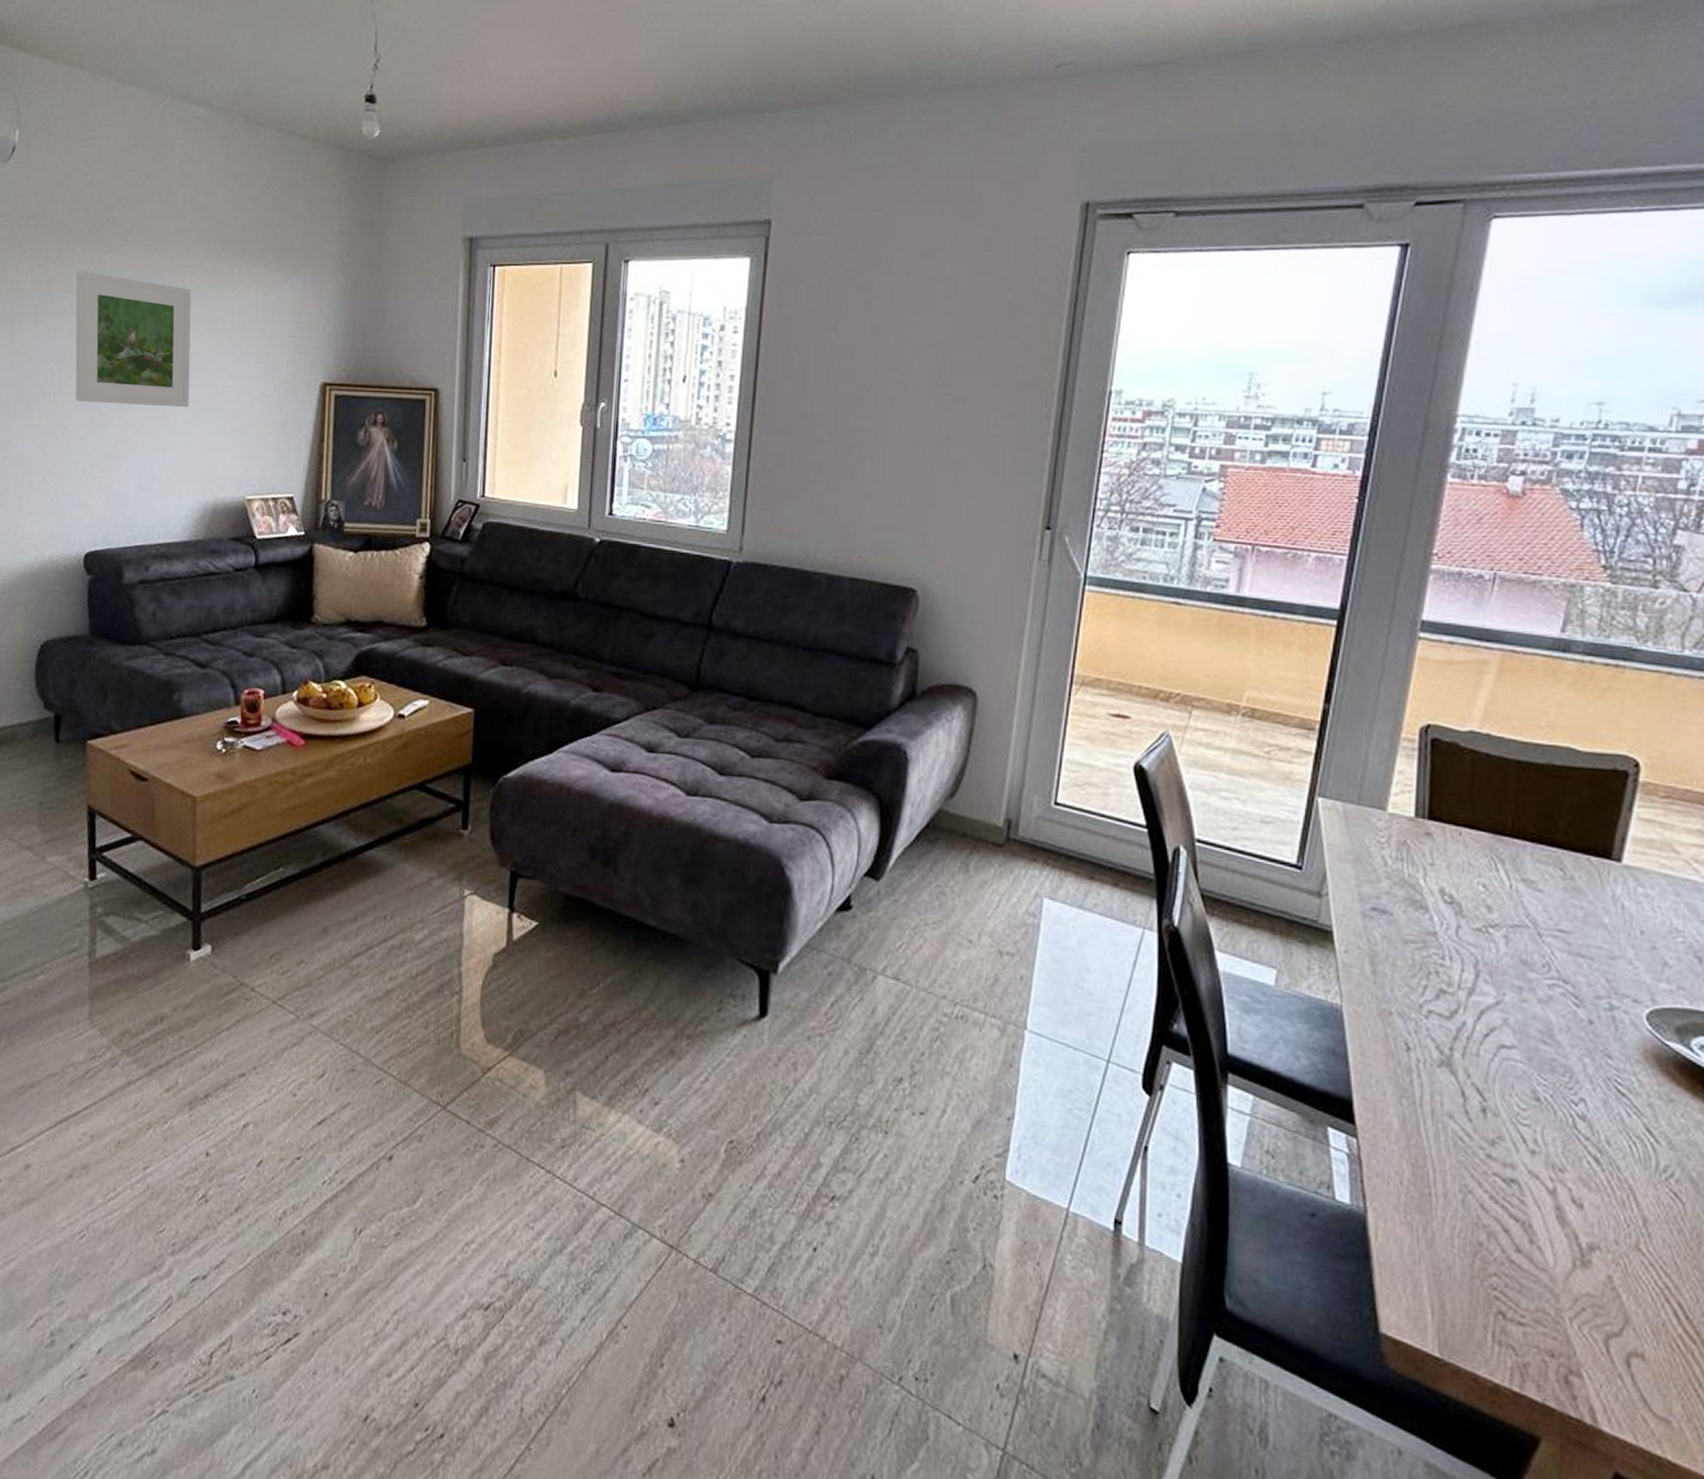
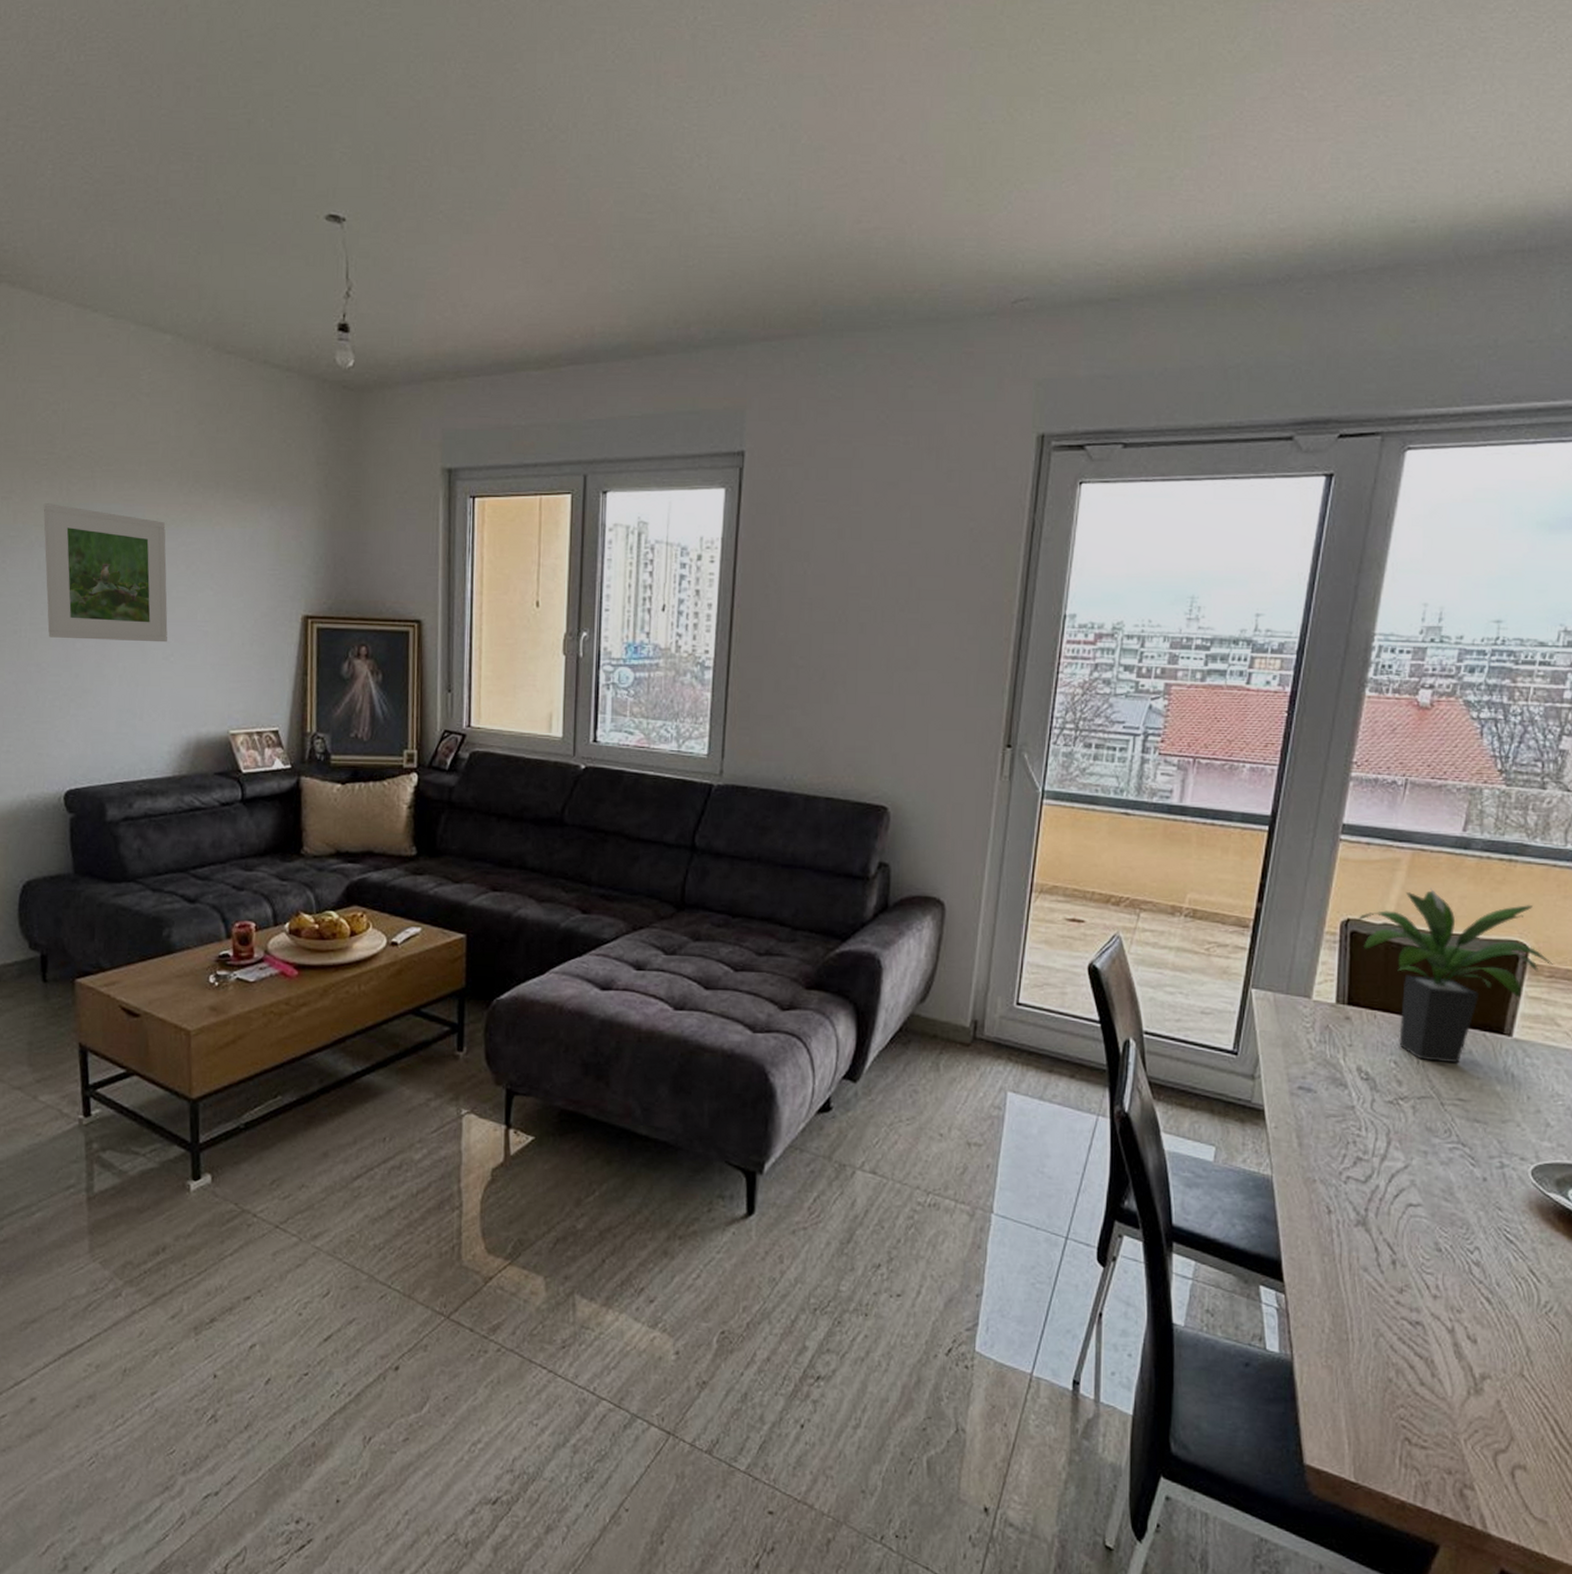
potted plant: none [1438,693,1669,890] -> present [1357,888,1553,1064]

